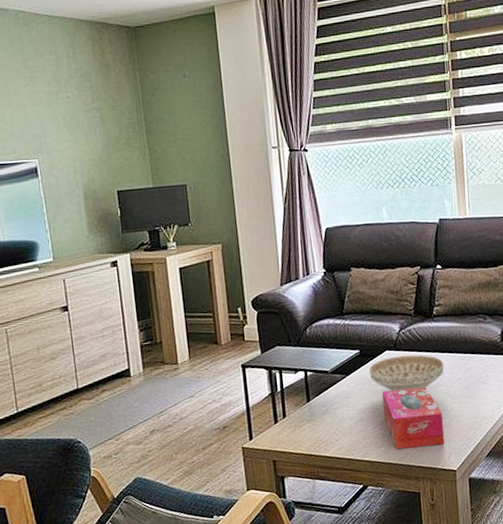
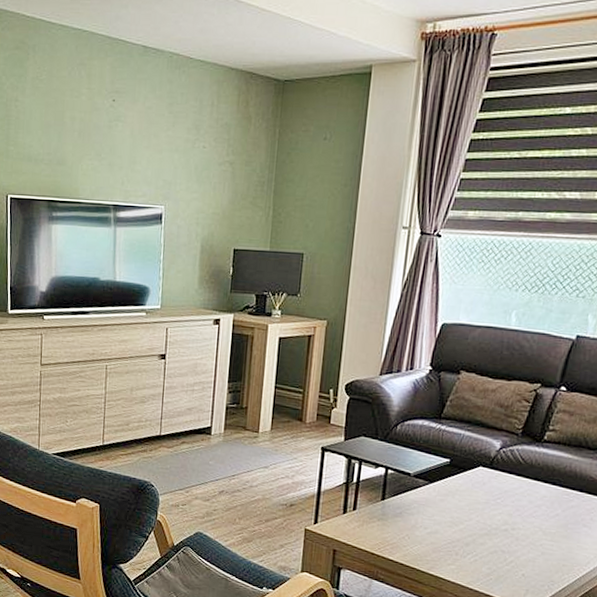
decorative bowl: present [369,355,444,391] -> none [455,474,543,516]
tissue box: present [382,387,445,450] -> none [461,507,529,580]

